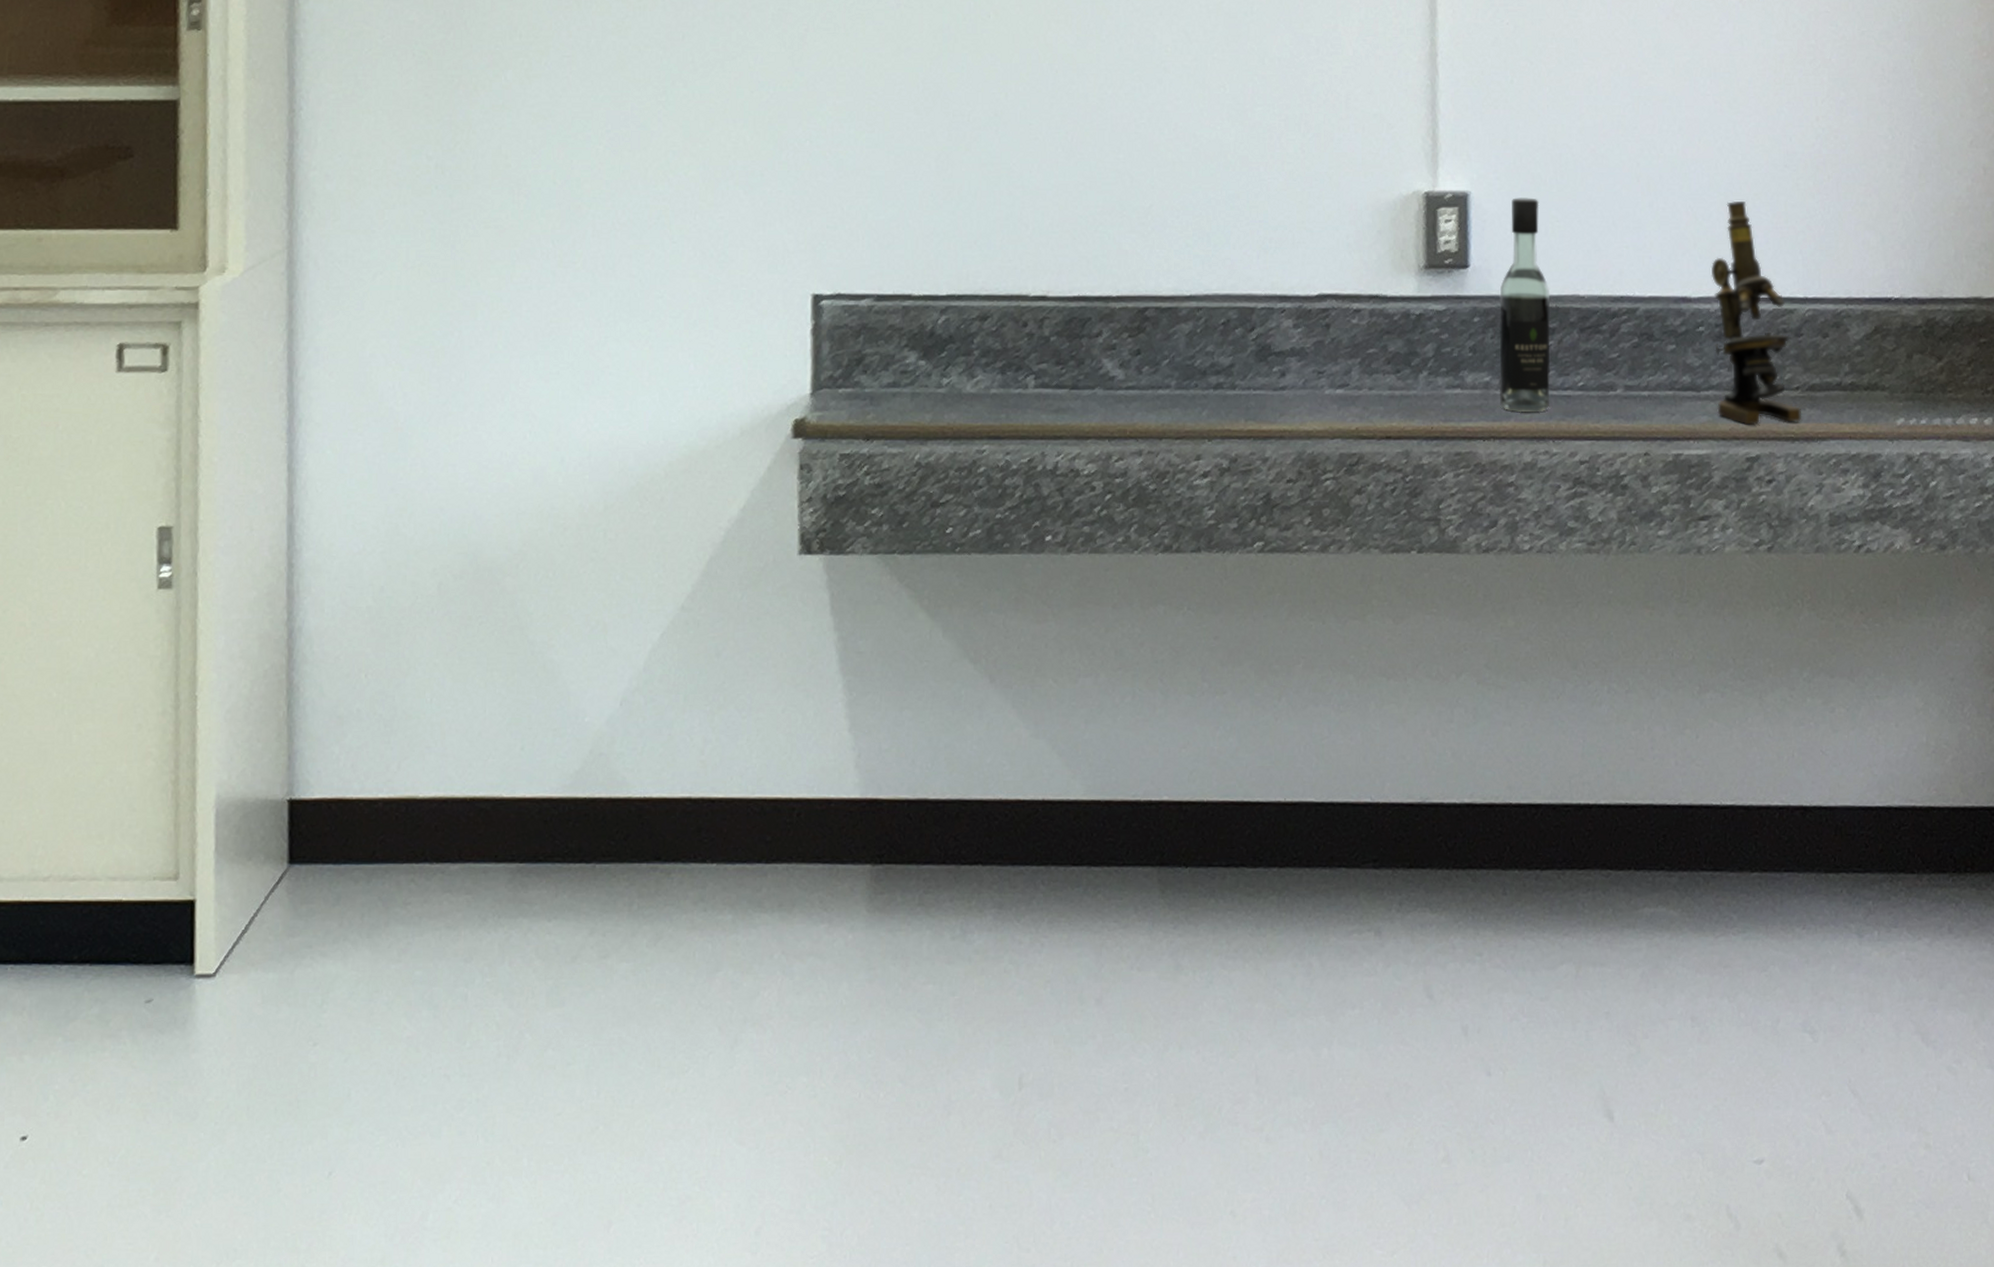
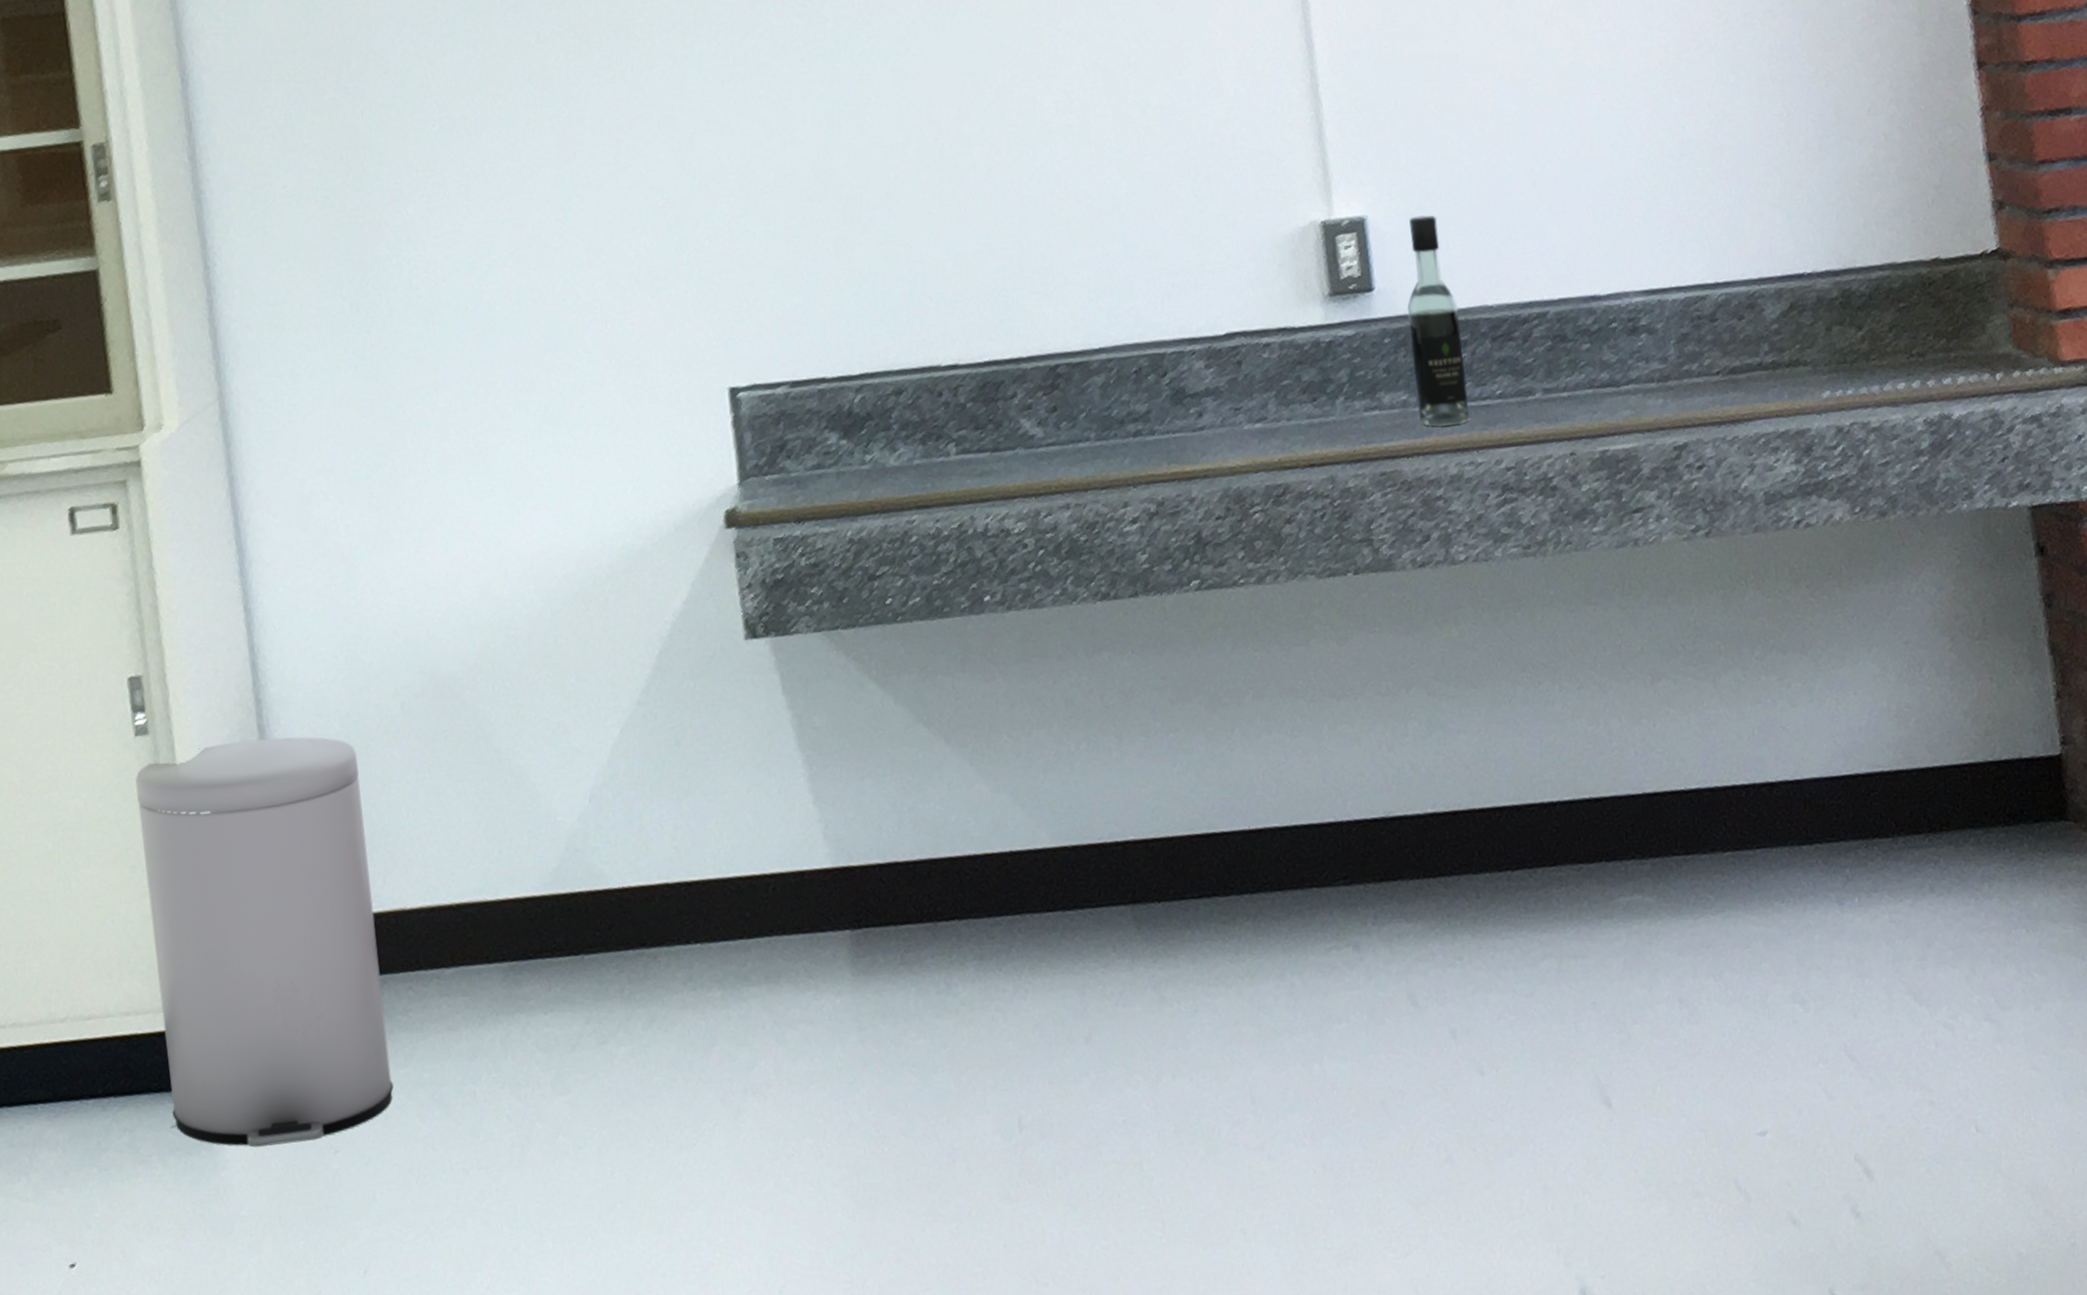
pedal bin: none [149,605,386,1031] -> present [135,737,394,1147]
microscope: present [1710,202,1801,425] -> none [1617,195,1726,415]

